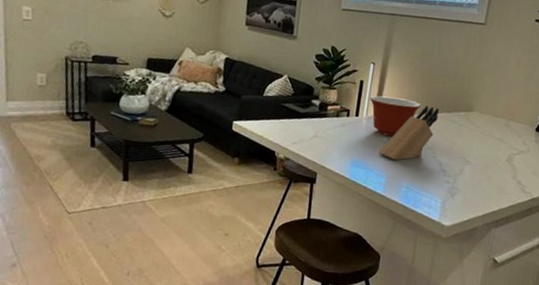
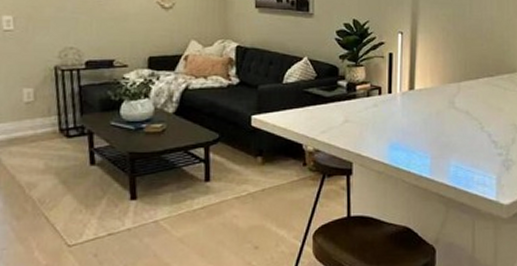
mixing bowl: present [369,95,421,137] -> none [401,67,459,111]
knife block: present [378,105,439,160] -> none [418,72,480,137]

